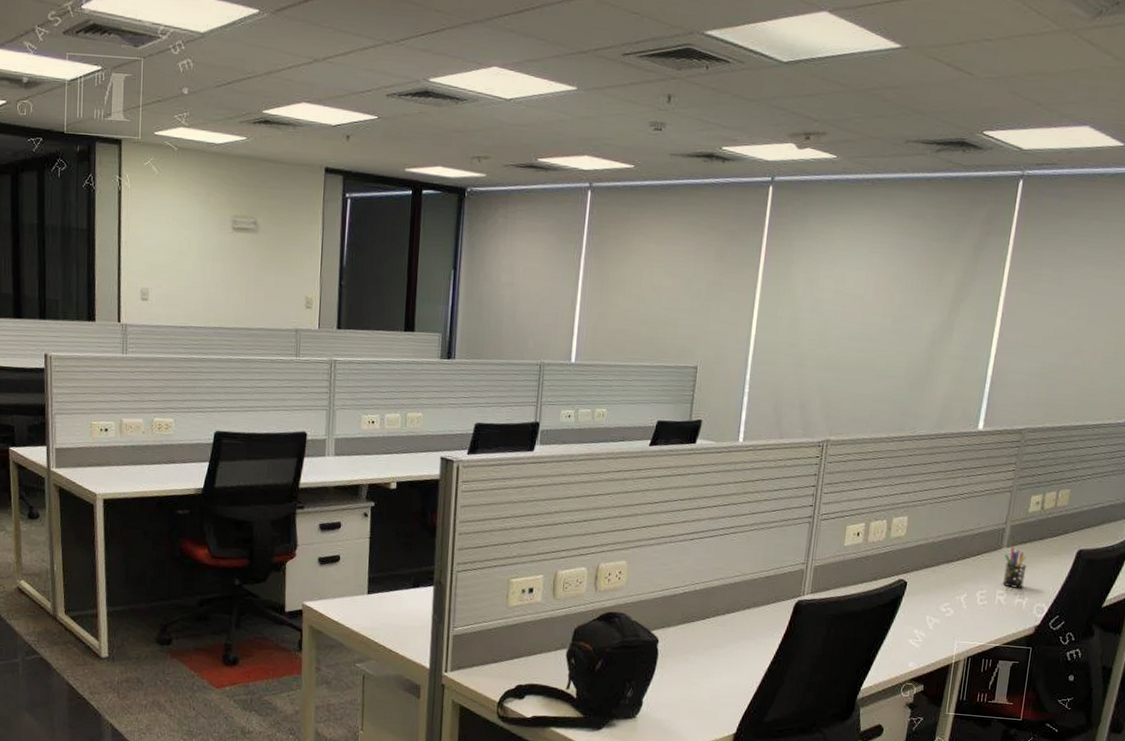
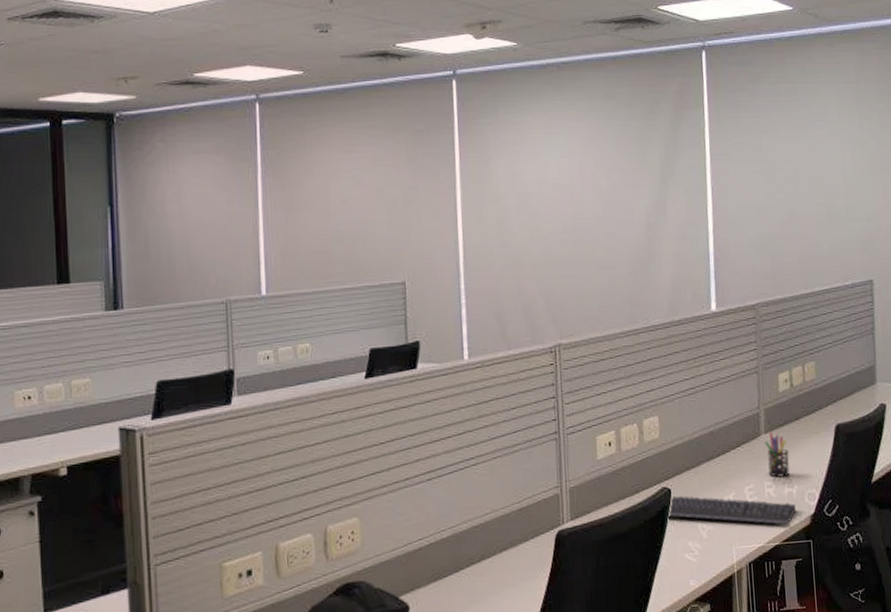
keyboard: none [899,587,1023,630] -> present [667,495,796,525]

